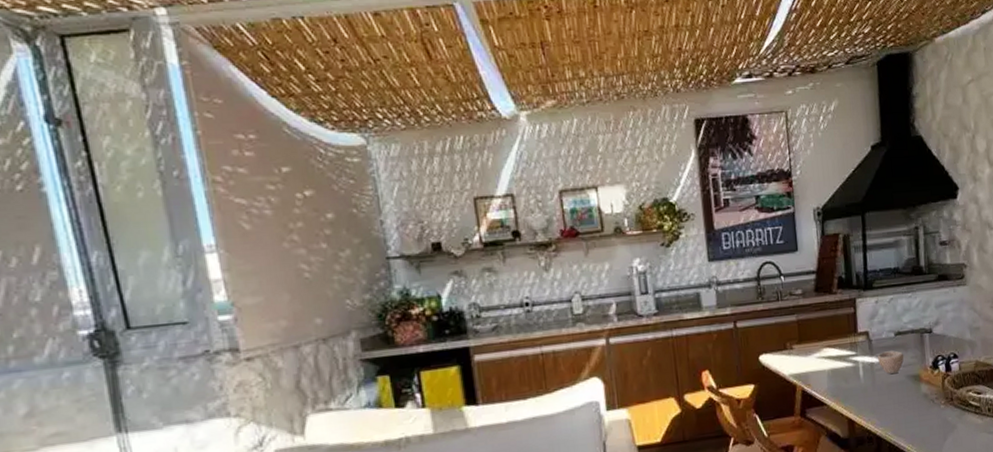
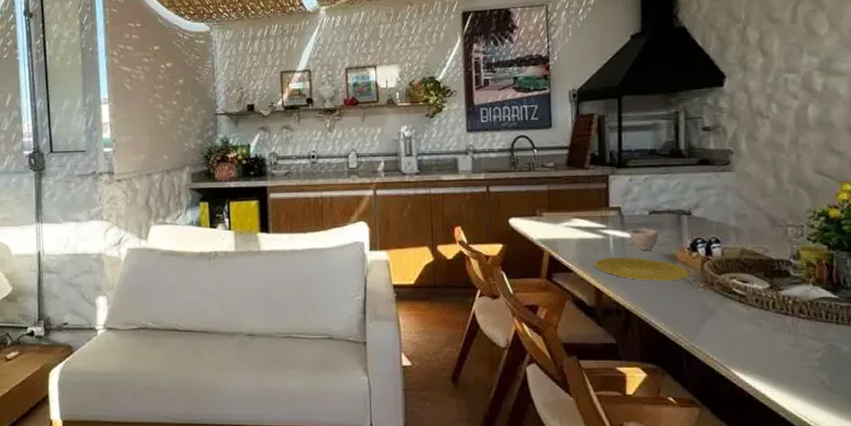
plate: none [845,381,933,405] -> present [594,256,690,281]

